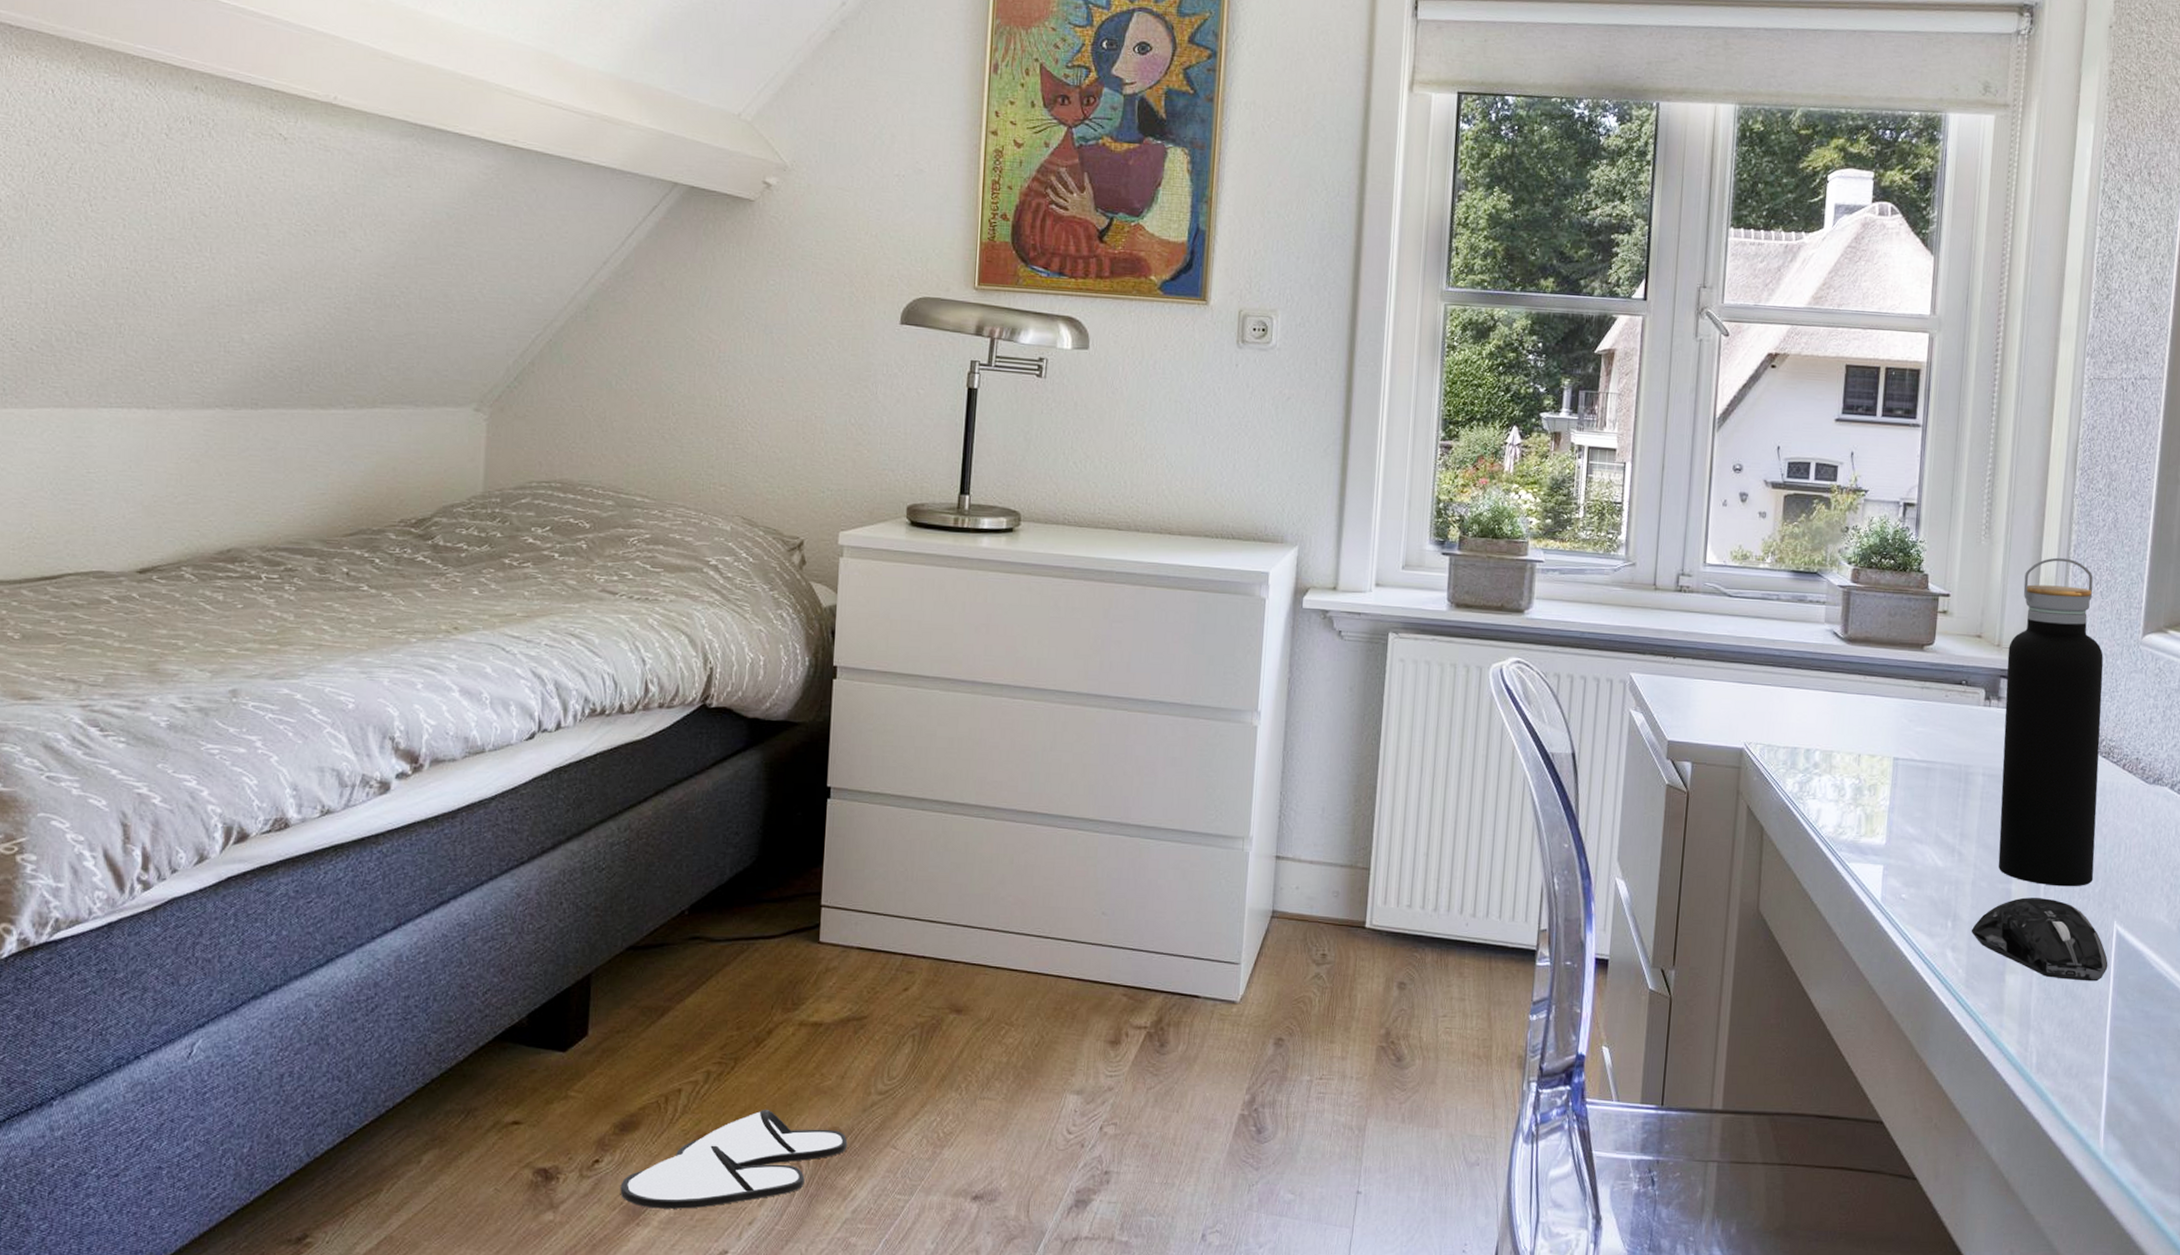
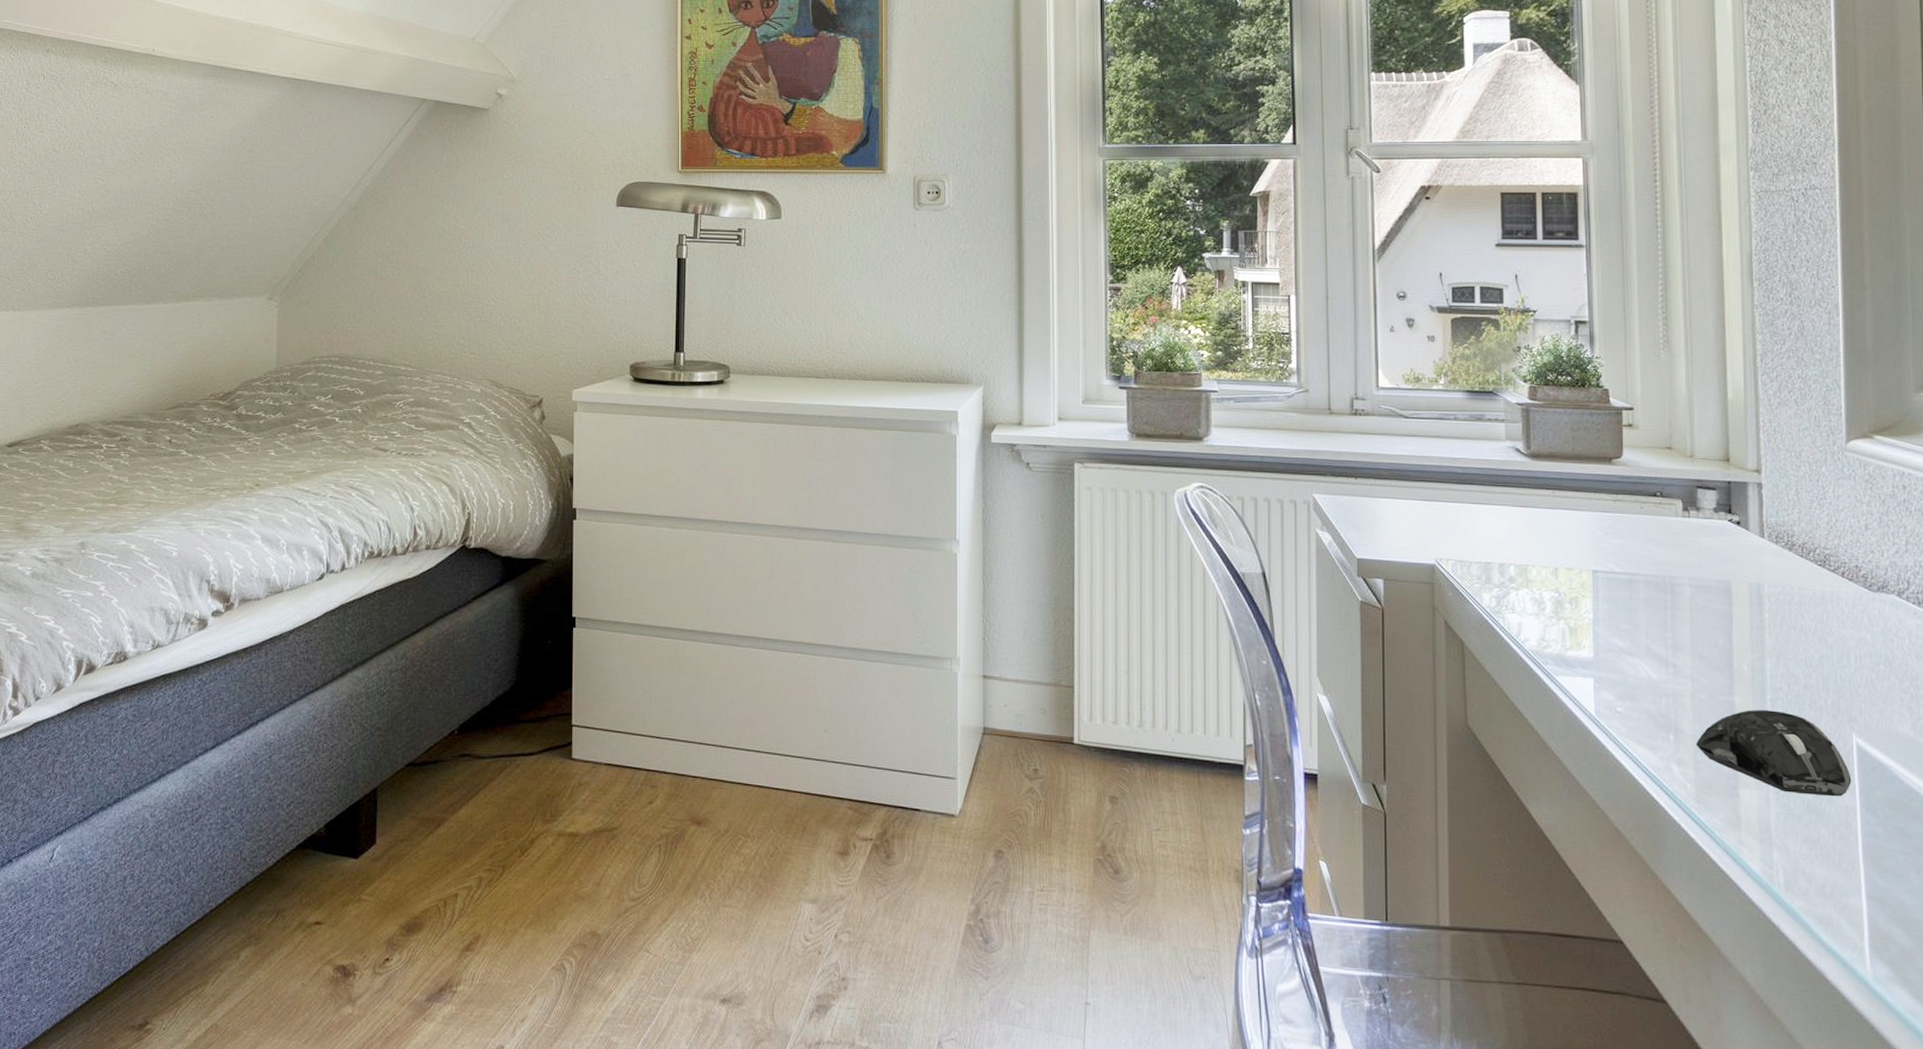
slippers: present [620,1109,848,1209] -> none [408,913,606,1006]
water bottle: present [1998,557,2104,887] -> none [1702,367,1824,699]

